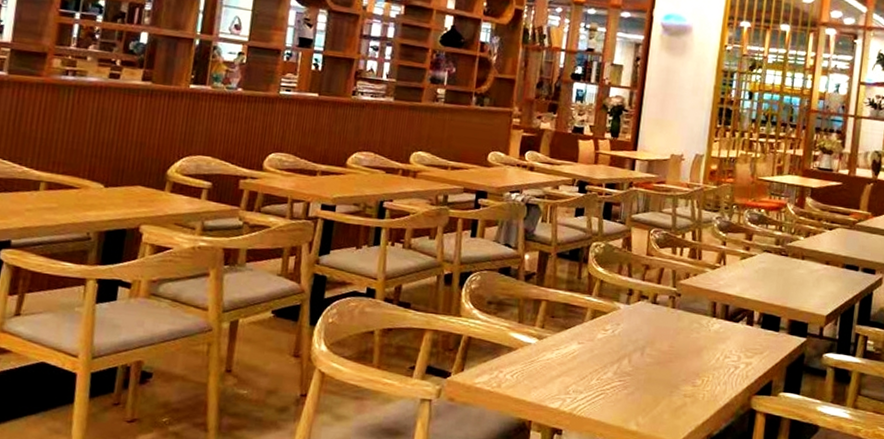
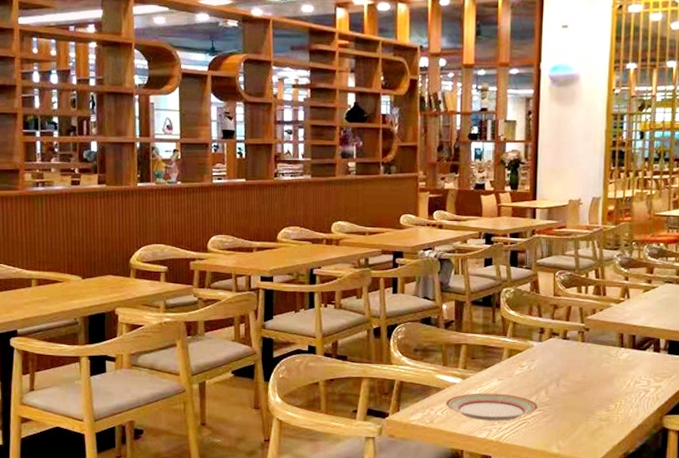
plate: none [517,356,620,391] -> present [446,393,538,421]

